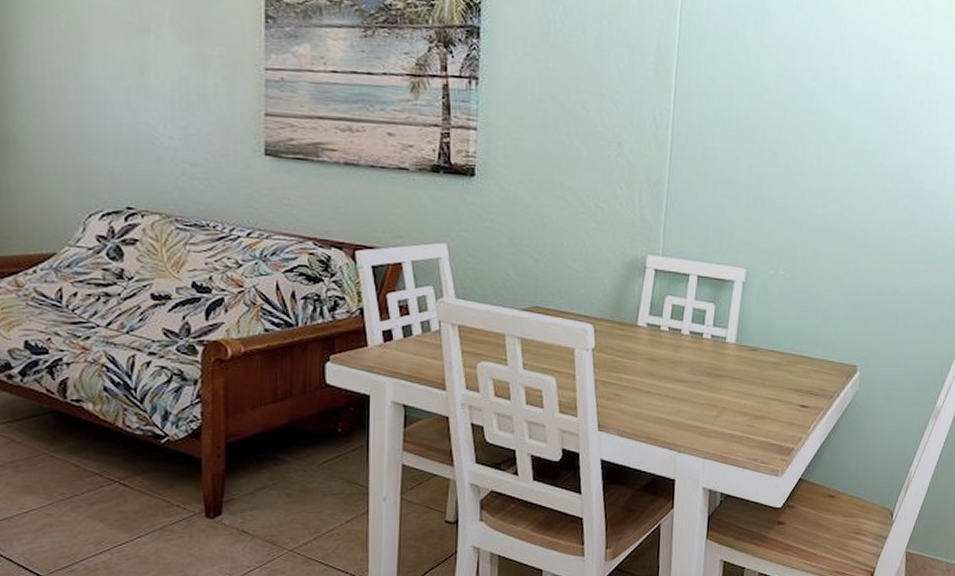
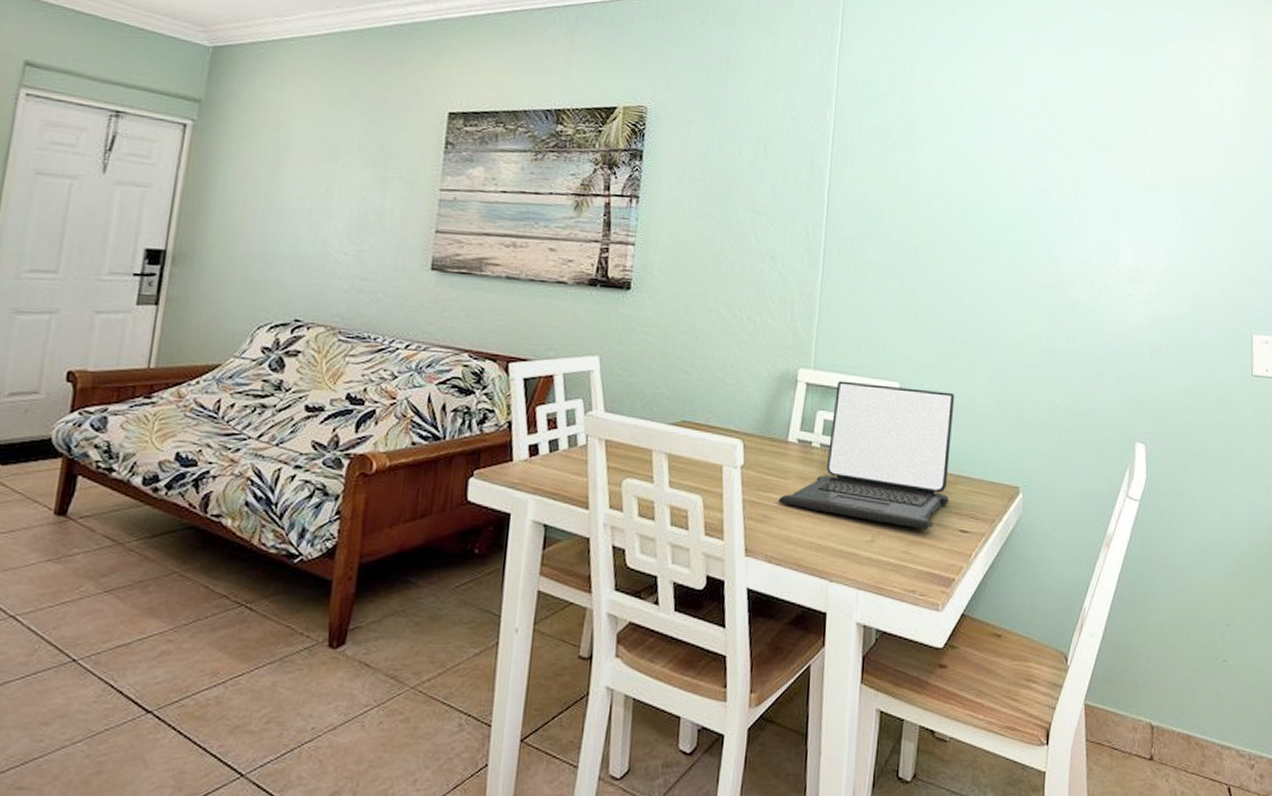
laptop: none [628,267,799,405] -> present [778,381,955,530]

